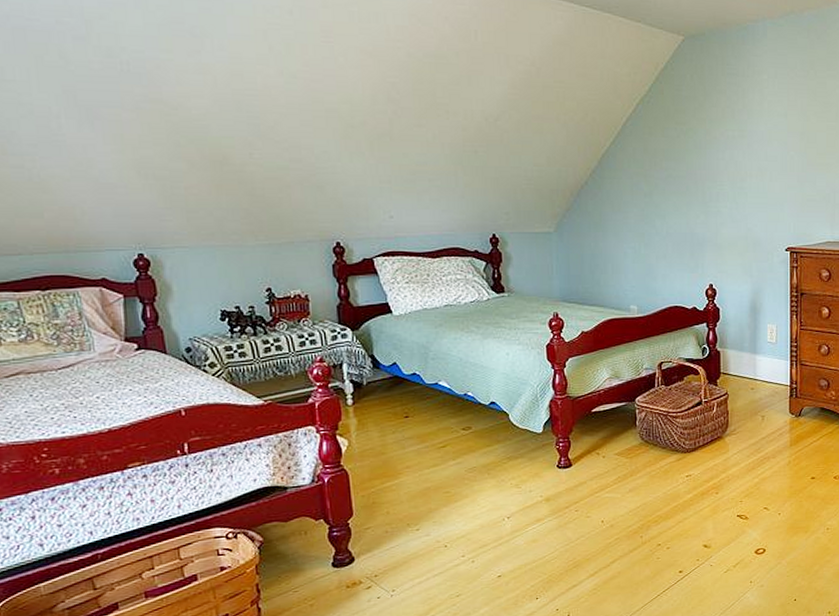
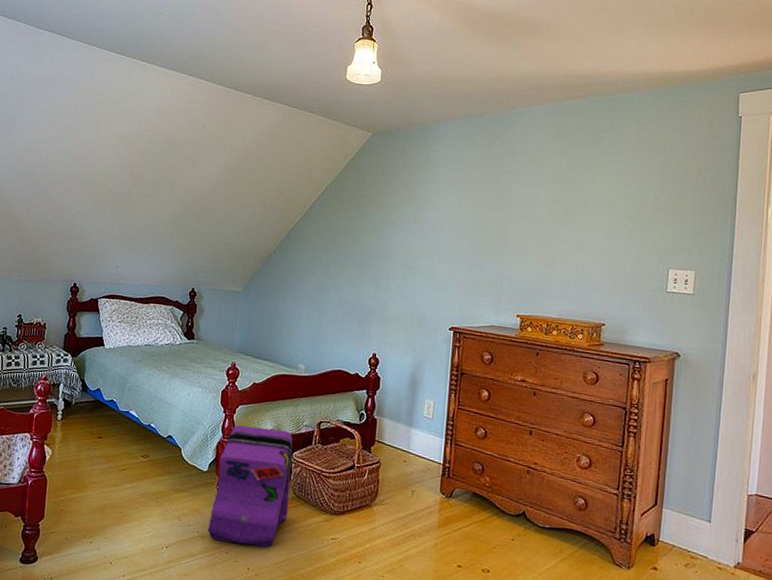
backpack: none [552,377,637,500] -> present [207,425,293,547]

